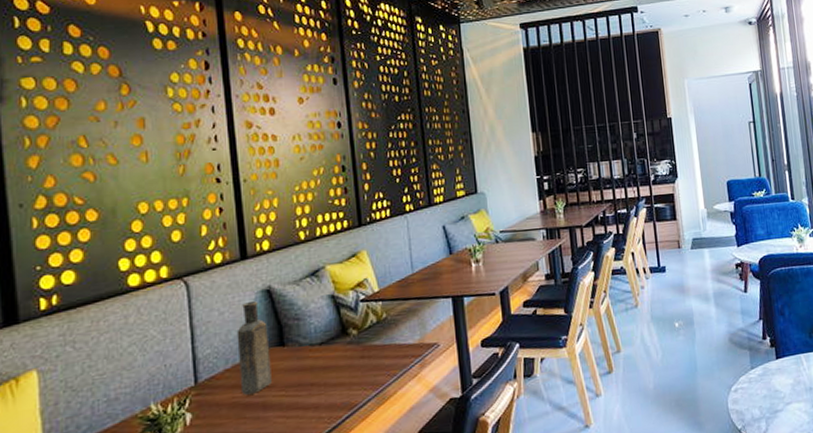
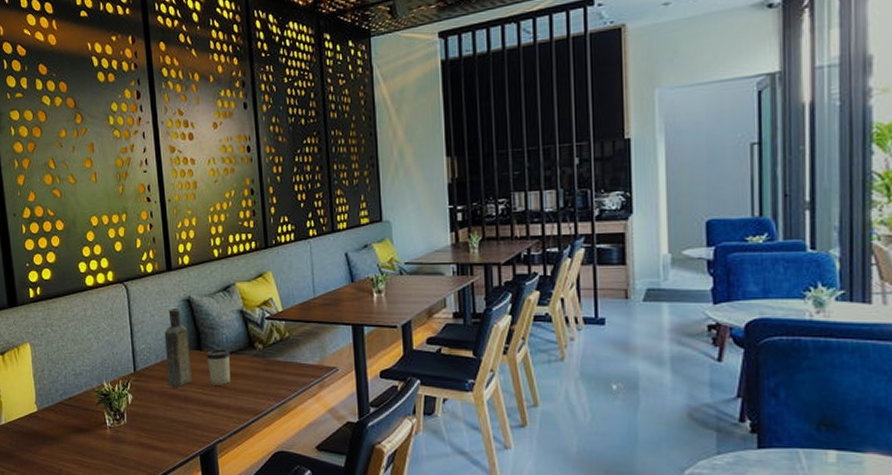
cup: none [290,340,320,384] -> present [206,349,231,385]

